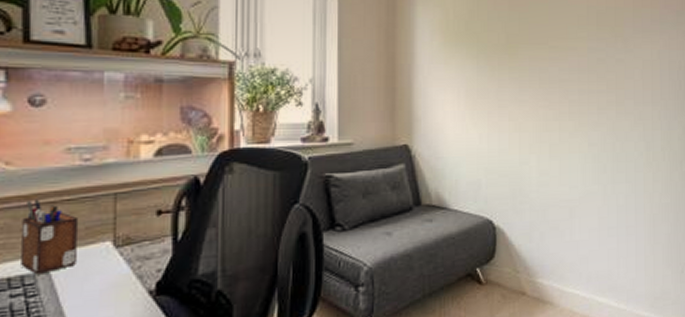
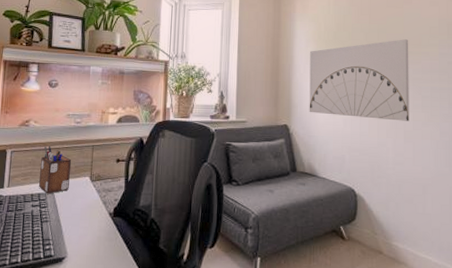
wall art: none [436,31,555,132] -> present [309,39,409,121]

